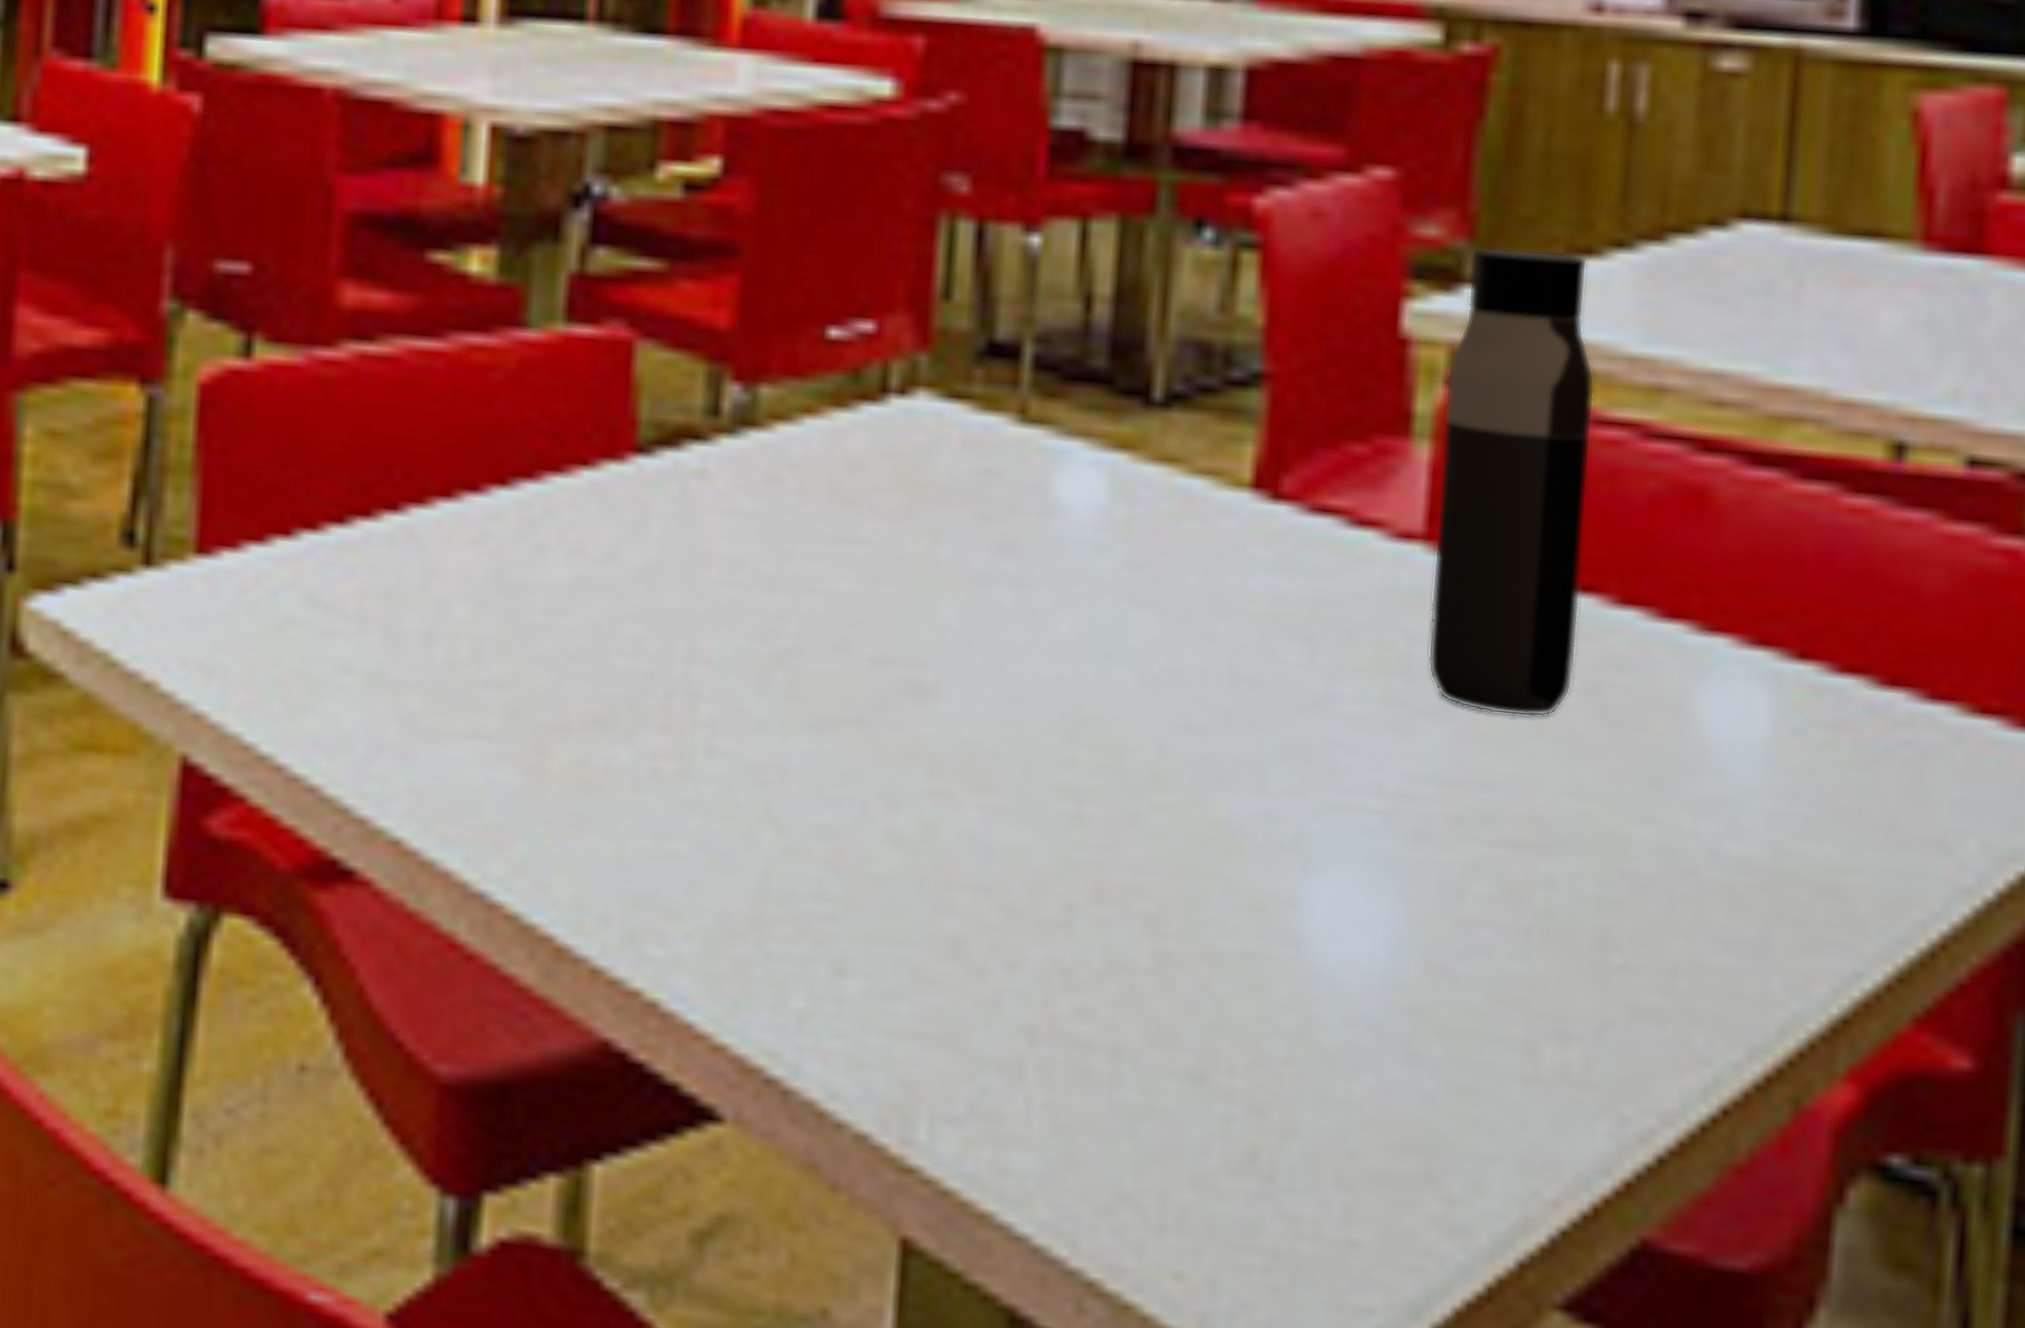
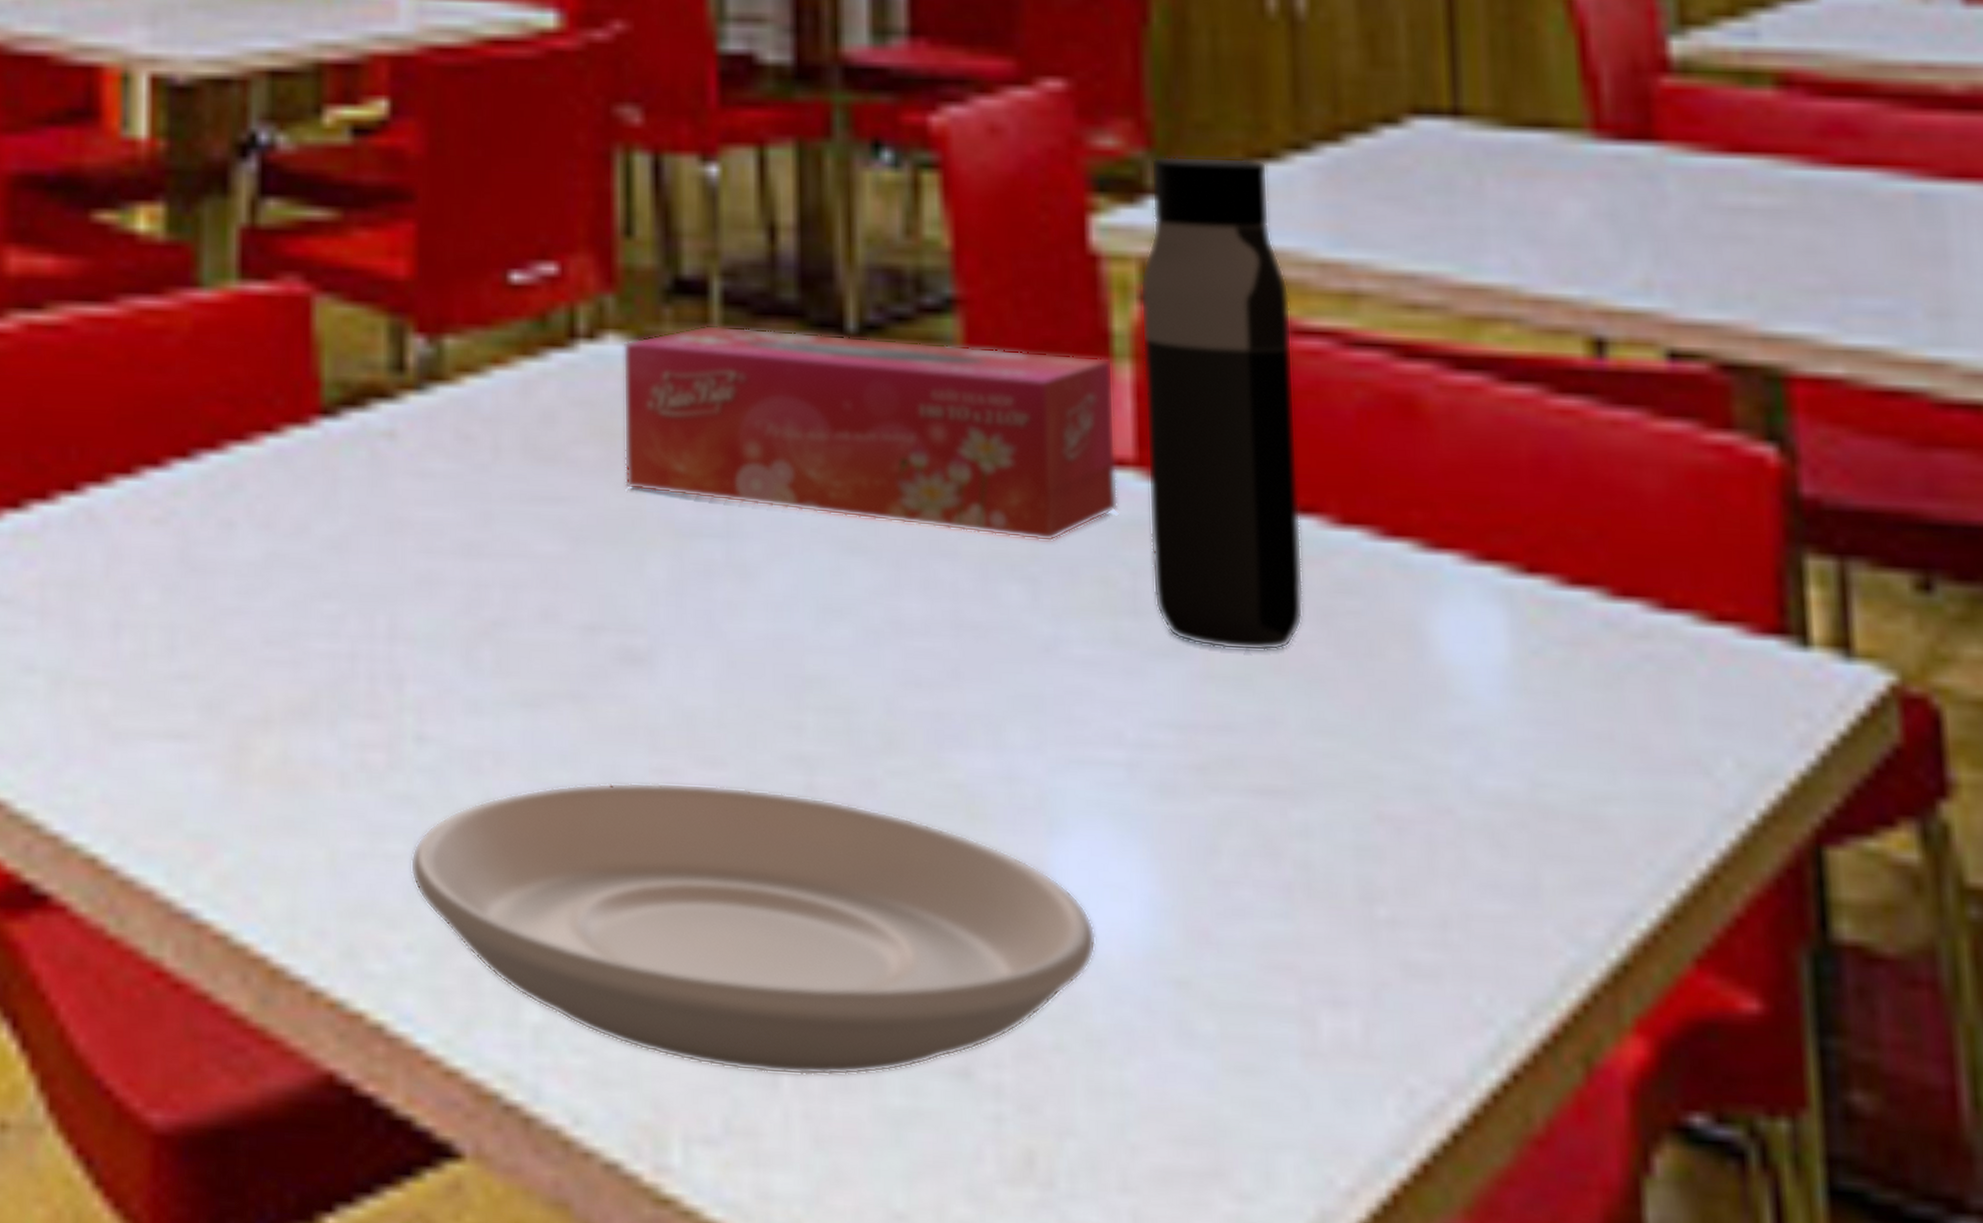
plate: none [692,801,1338,1073] -> present [410,782,1097,1076]
tissue box: none [924,386,1412,606] -> present [623,325,1119,542]

